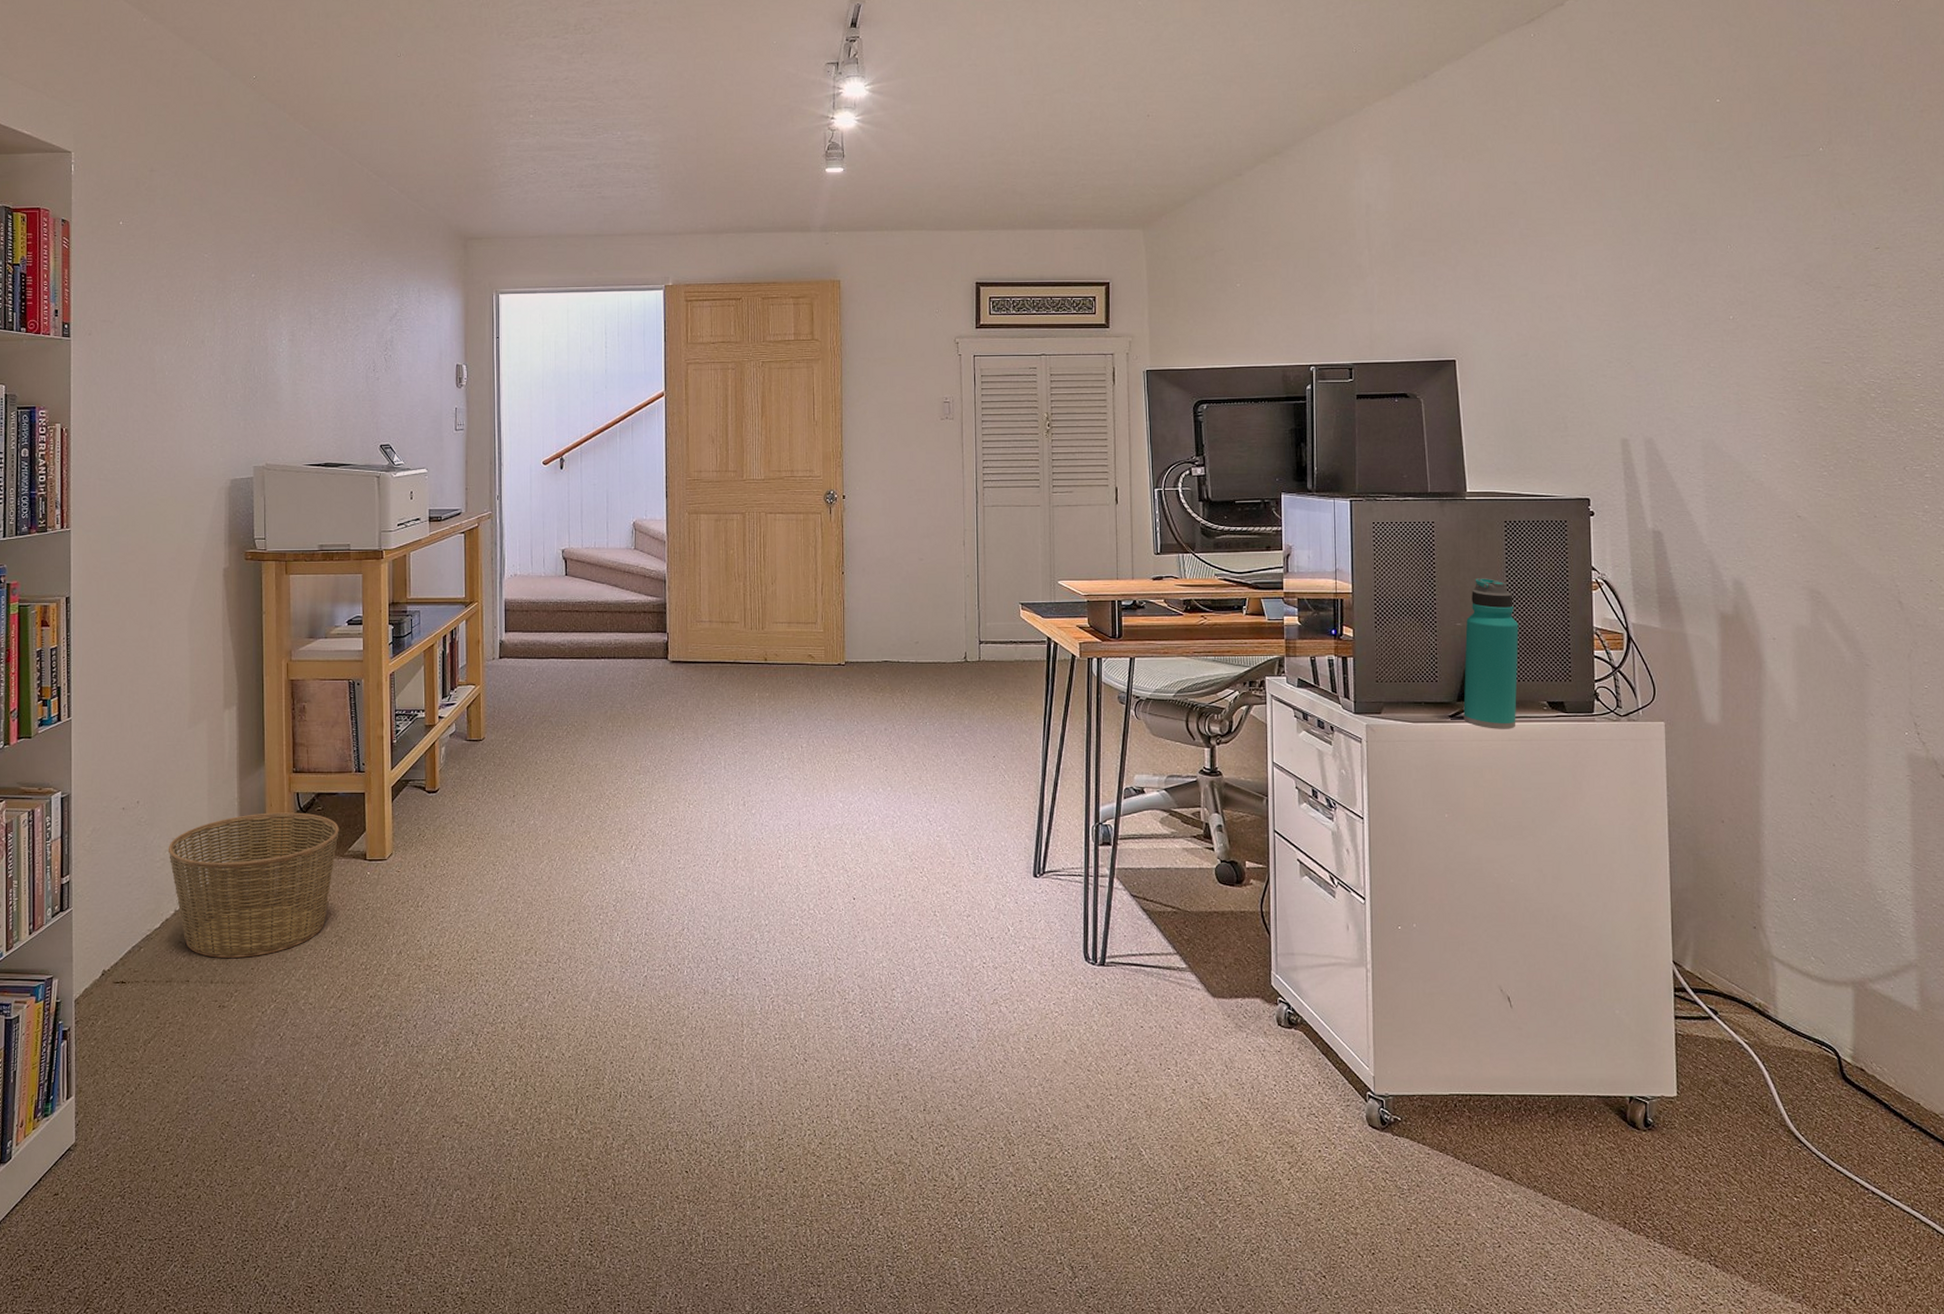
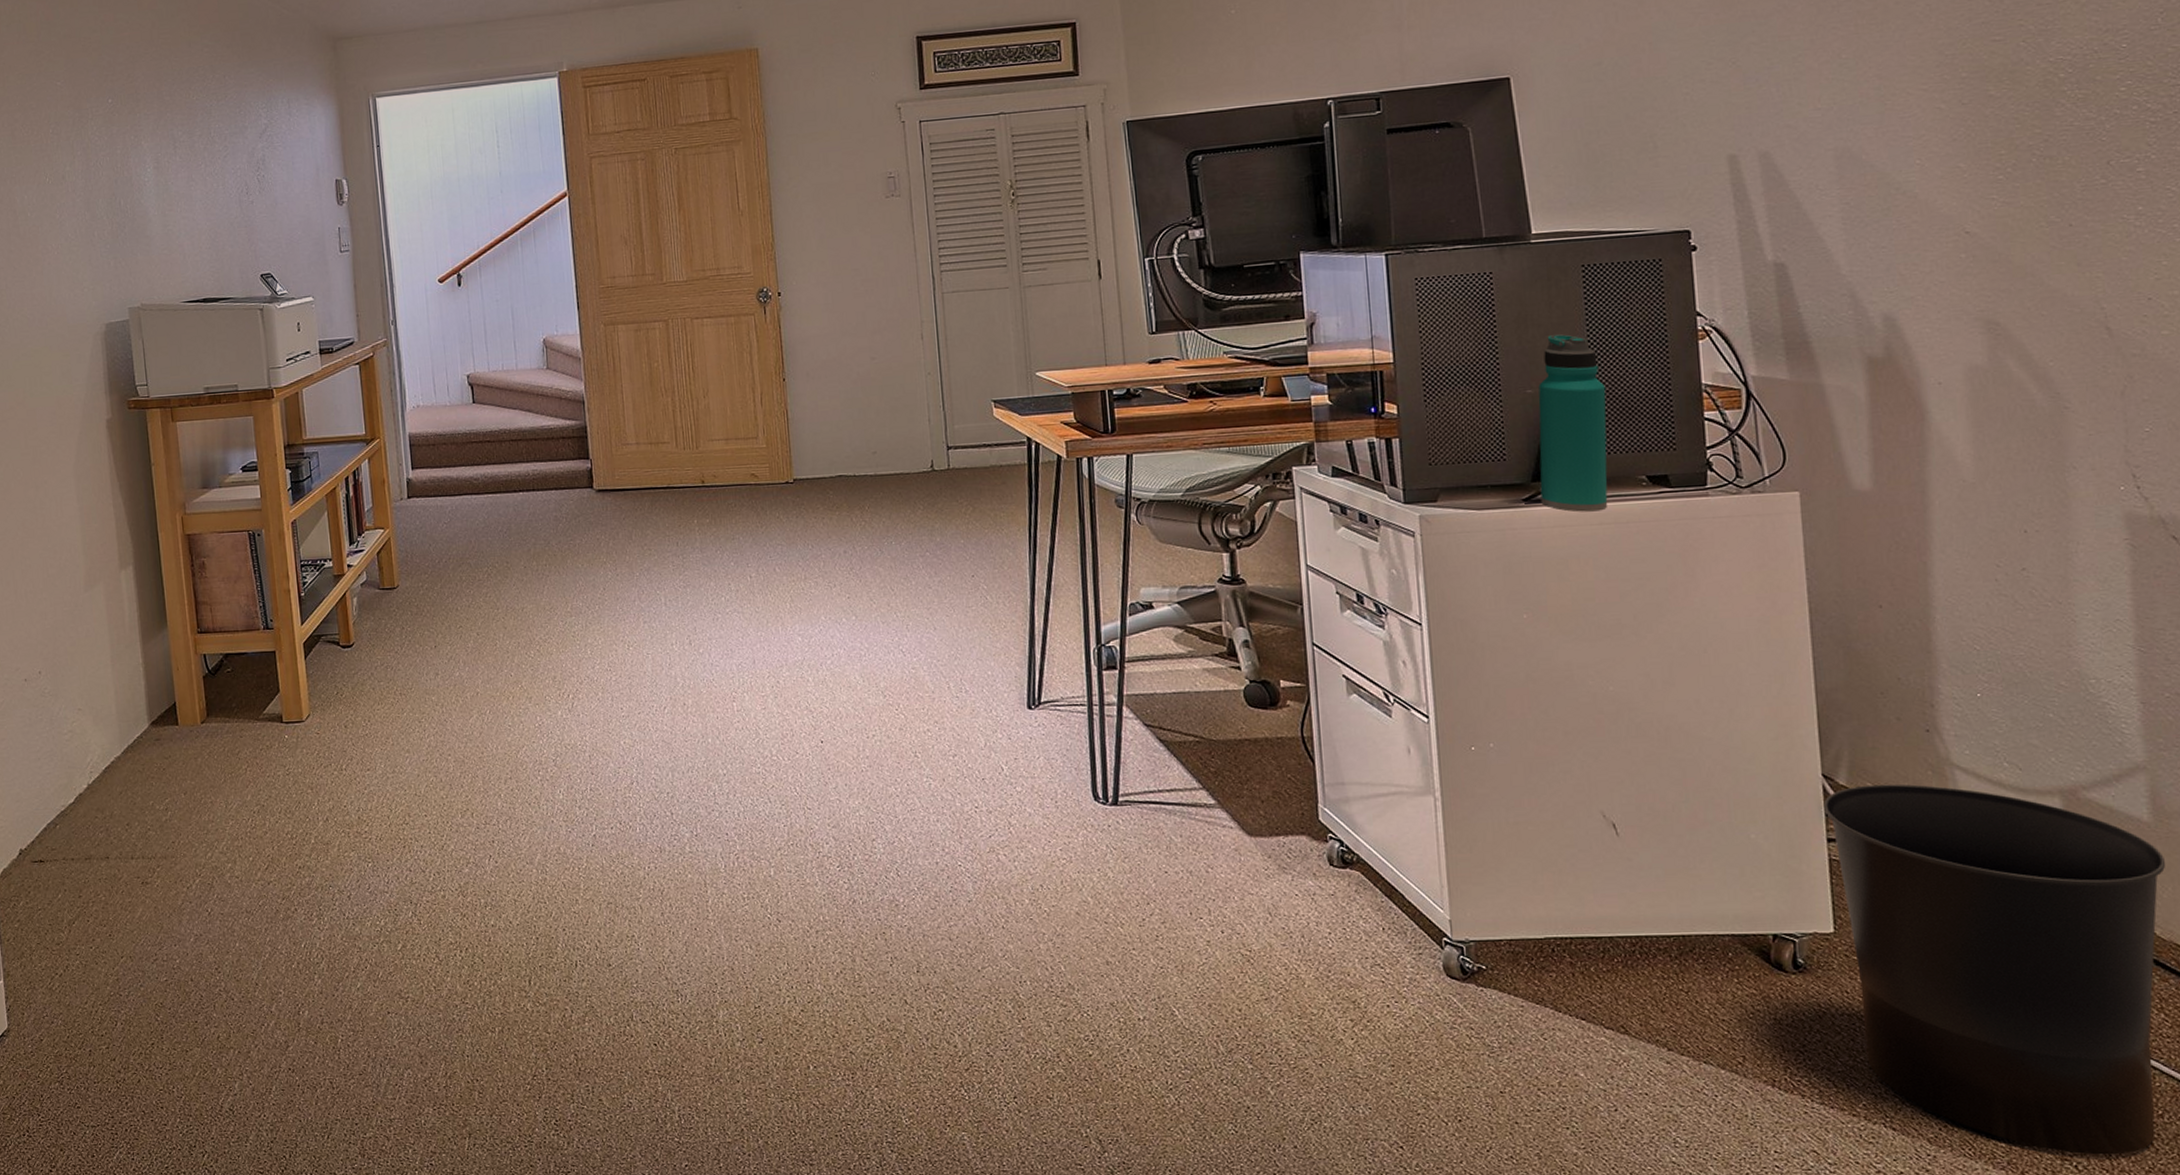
basket: present [168,812,339,958] -> none [74,675,252,832]
waste bin: none [1673,971,1930,1291] -> present [1824,784,2166,1155]

